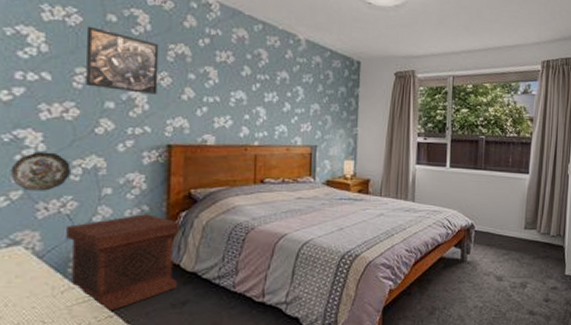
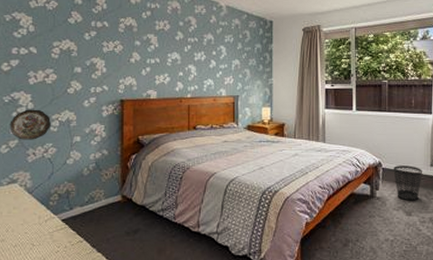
side table: present [66,214,179,312] -> none [48,157,131,238]
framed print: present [86,26,159,94] -> none [60,9,113,59]
wastebasket: none [486,228,516,265] -> present [393,165,422,201]

